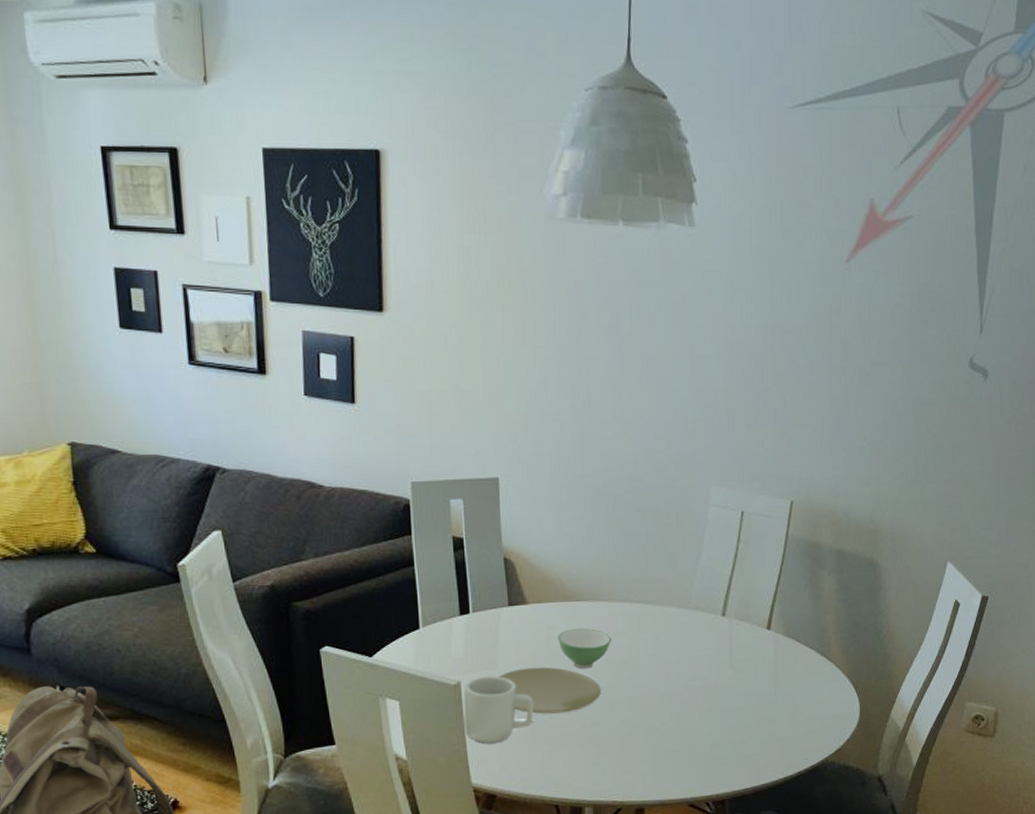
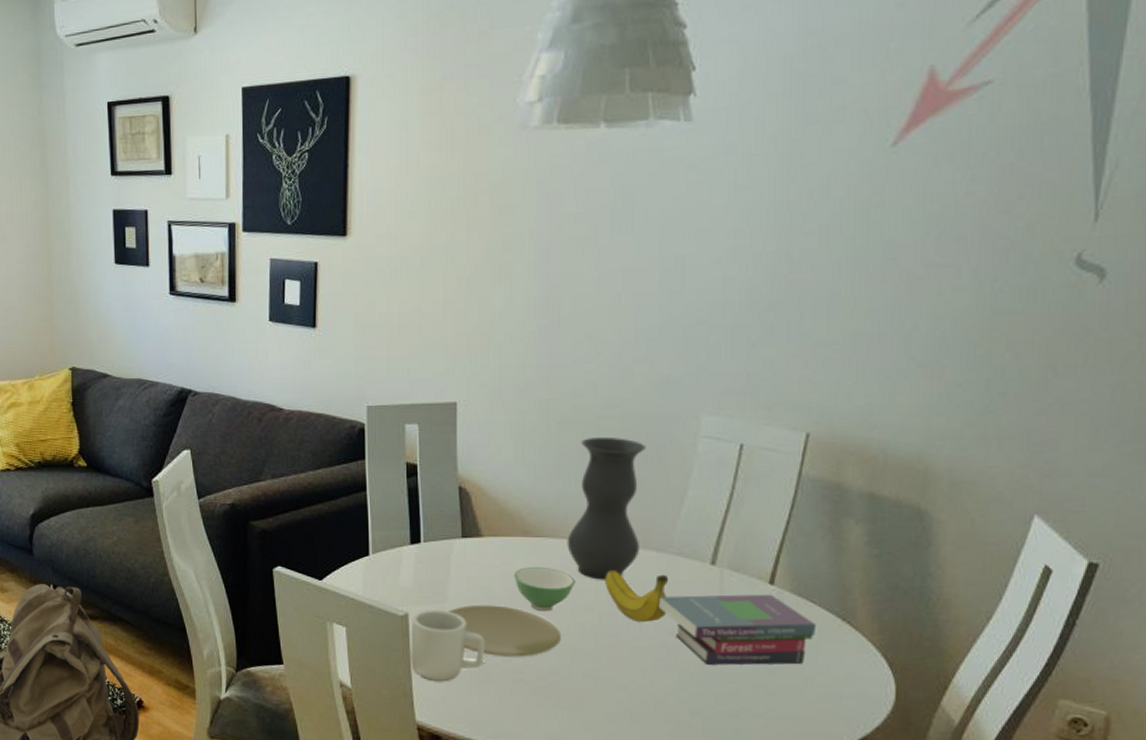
vase: none [603,507,667,636] -> present [567,436,646,580]
fruit: none [637,627,689,671] -> present [605,571,669,622]
books: none [681,638,803,702] -> present [658,594,817,665]

